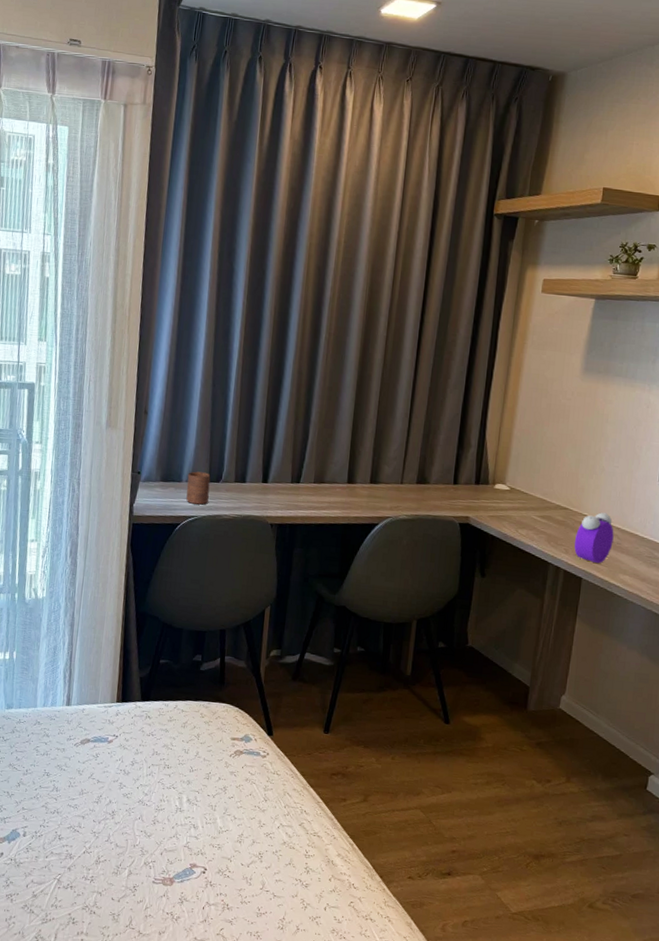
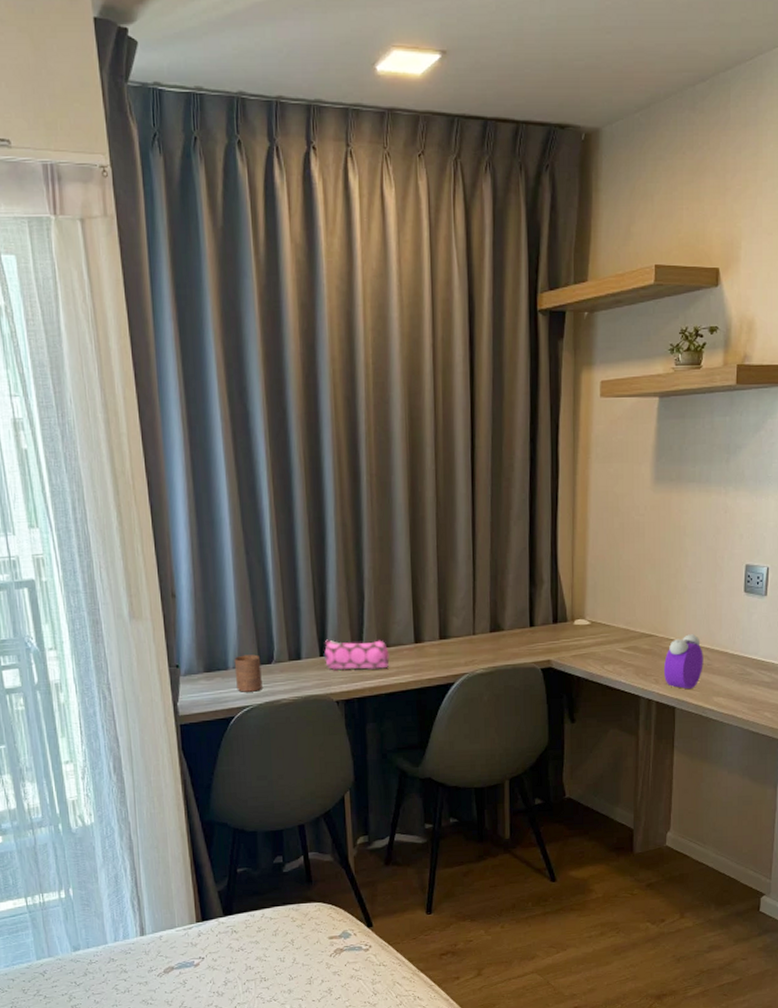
pencil case: none [265,469,324,502] -> present [323,639,390,670]

